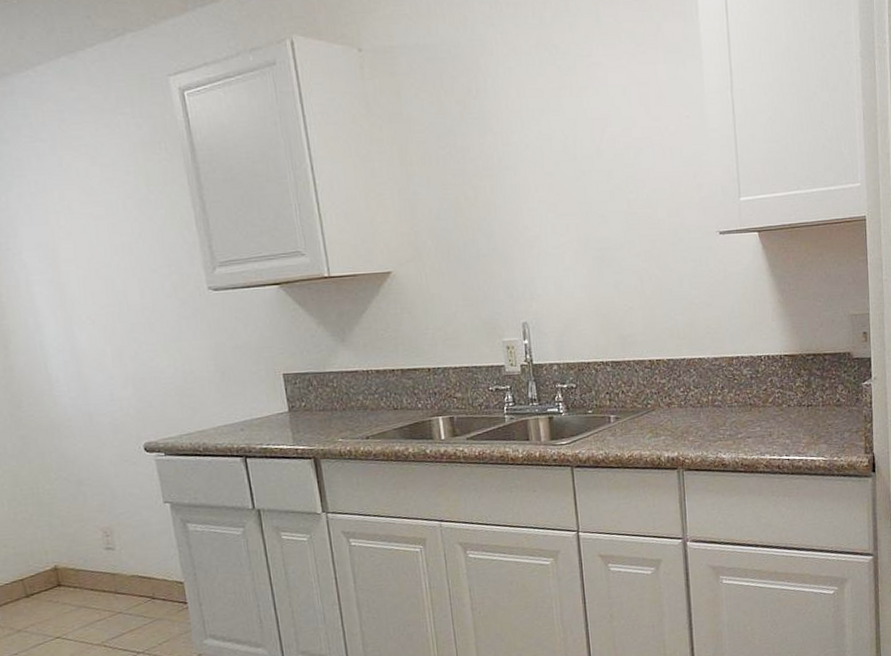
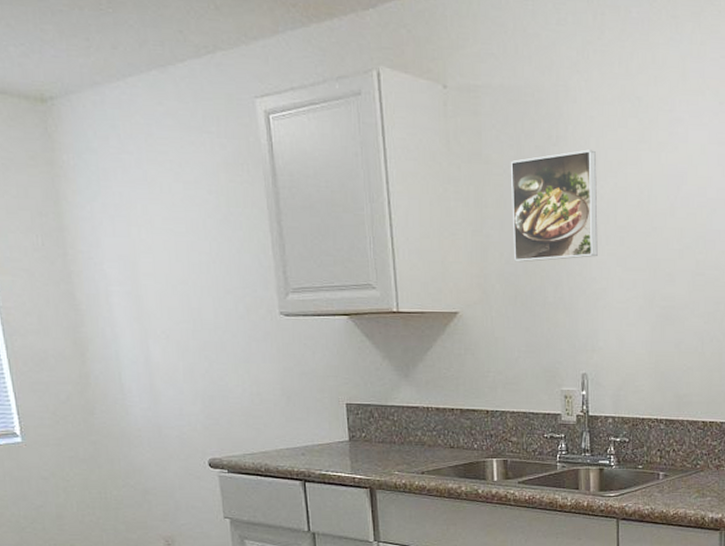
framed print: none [432,100,528,217] -> present [510,149,598,263]

